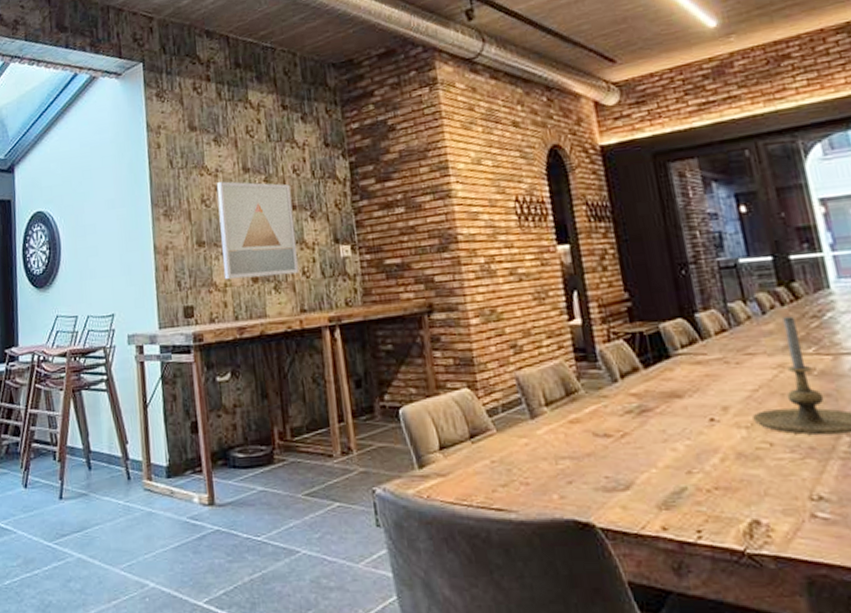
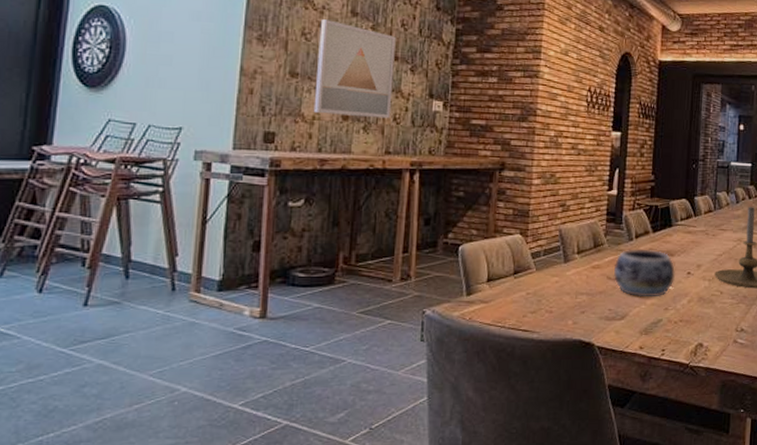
decorative bowl: none [598,391,693,459] -> present [613,249,676,298]

